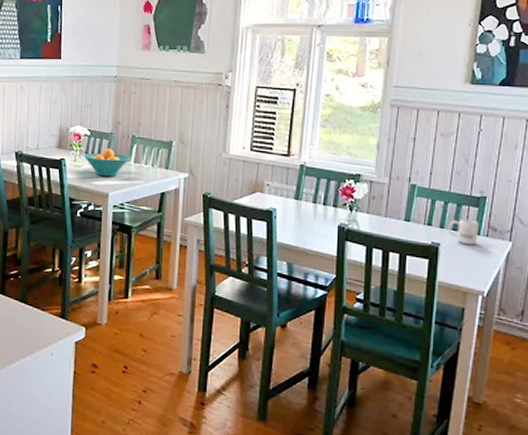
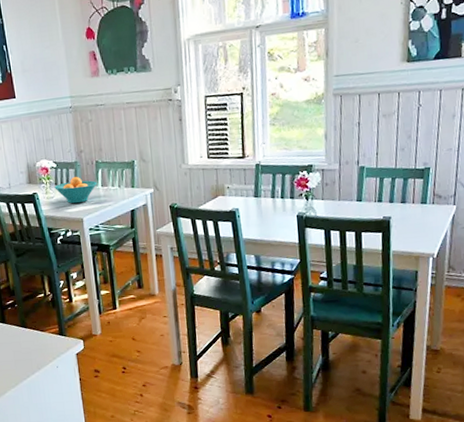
mug: present [448,219,479,245] -> none [397,190,426,215]

